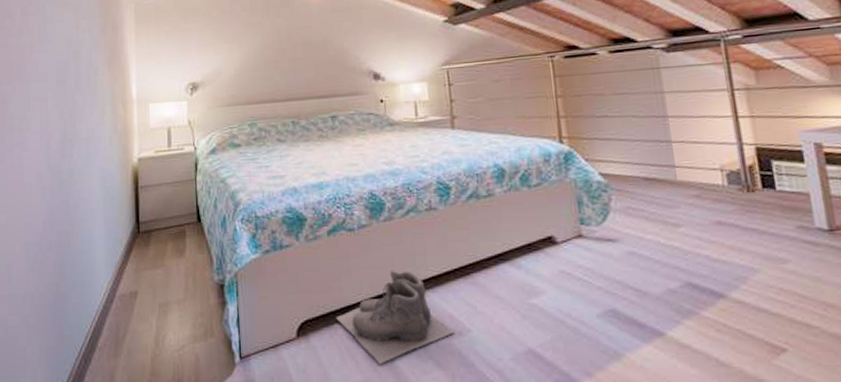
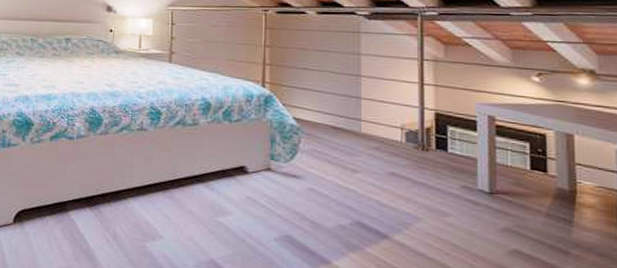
boots: present [336,270,455,365] -> none [49,177,149,256]

